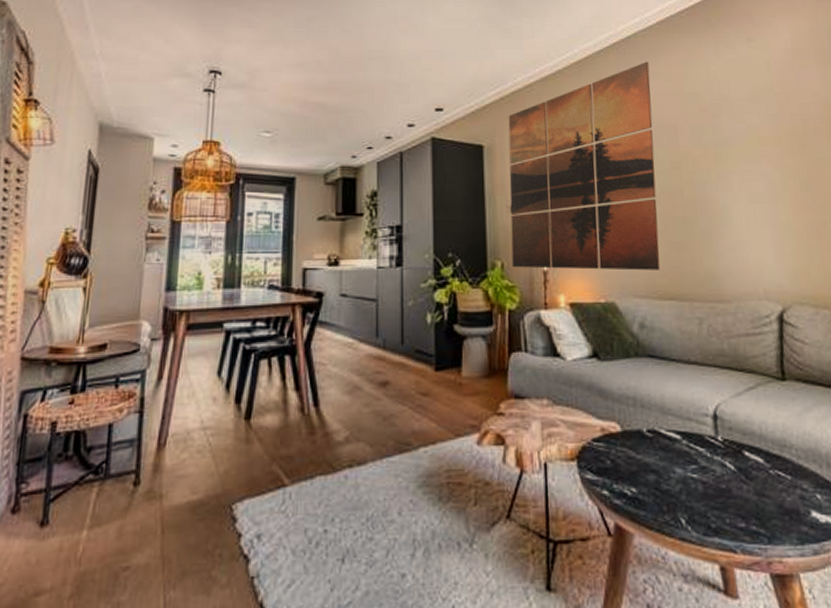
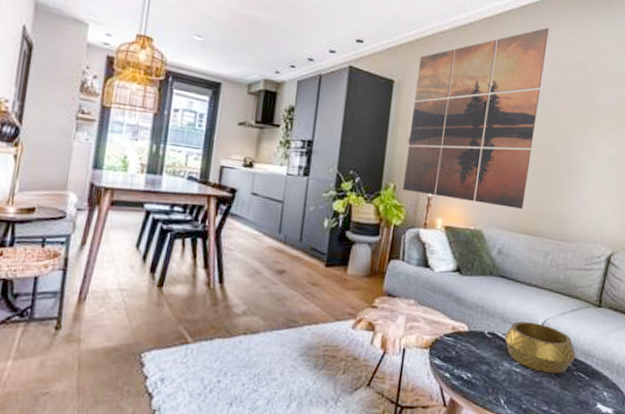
decorative bowl: none [669,411,768,475] -> present [504,321,576,374]

